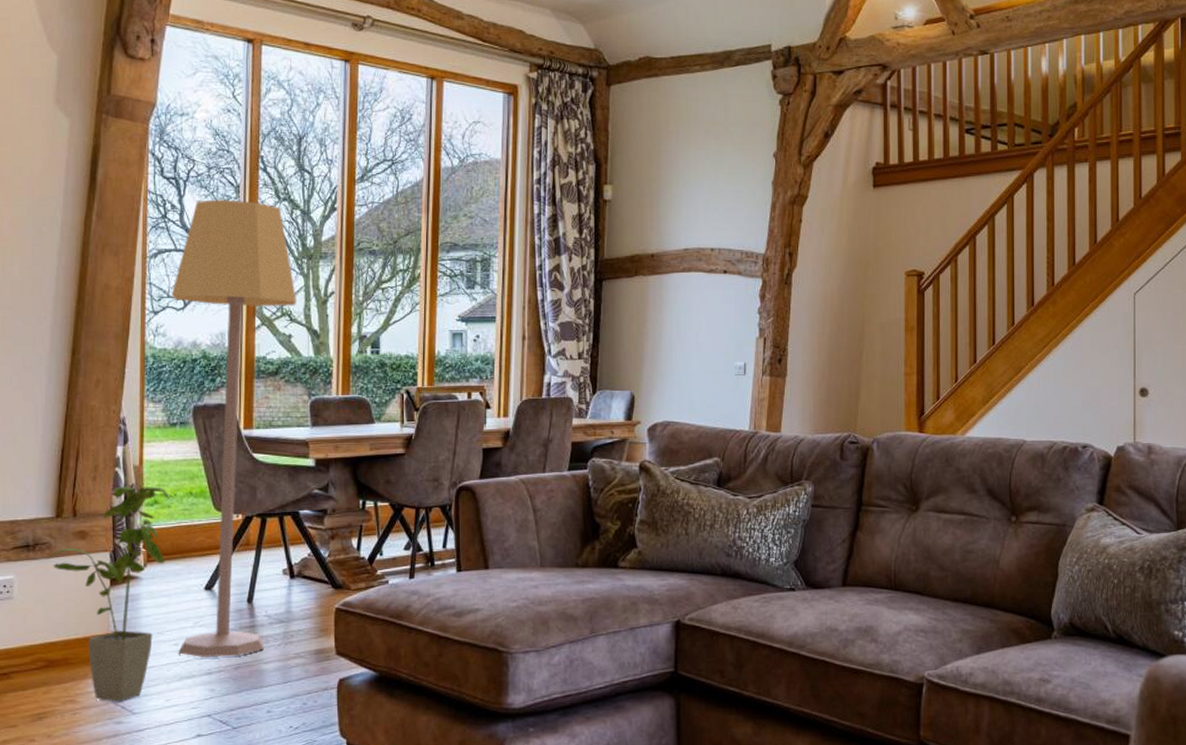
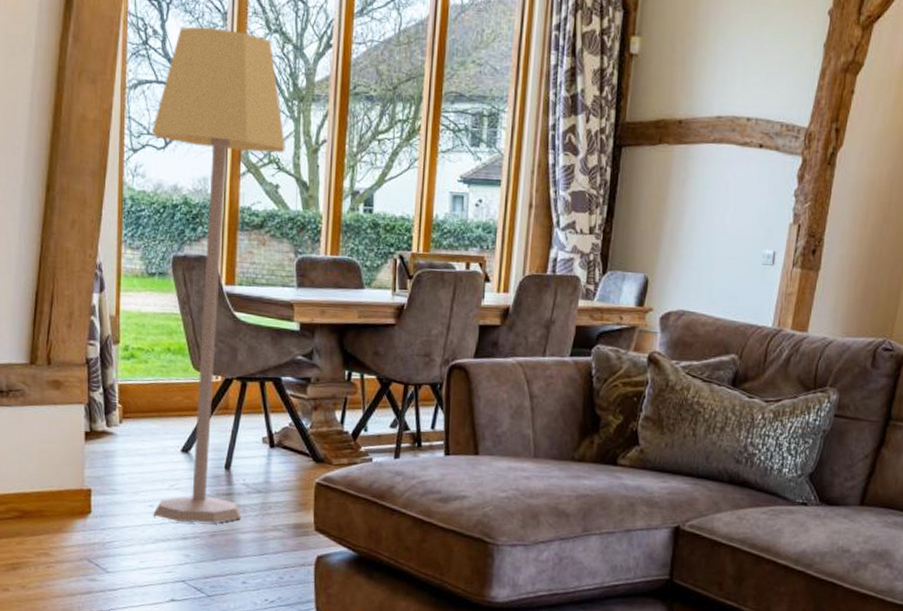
house plant: present [45,486,170,702] -> none [19,336,147,559]

